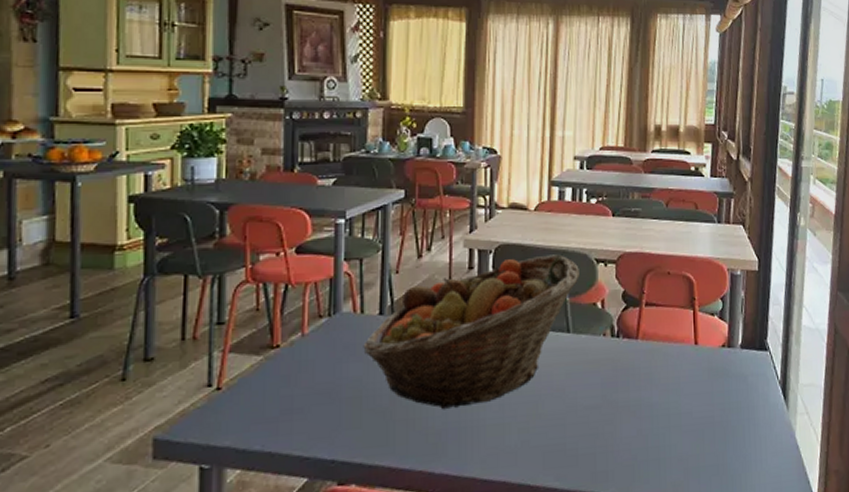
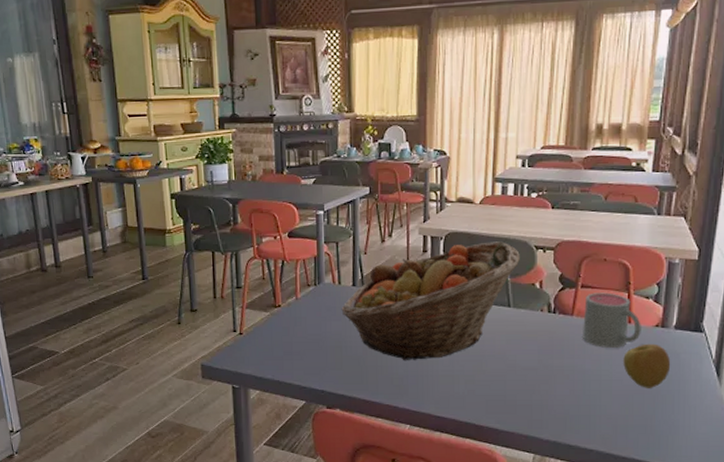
mug: none [648,310,708,375] -> present [582,292,641,348]
apple: none [691,366,739,420] -> present [623,343,671,388]

